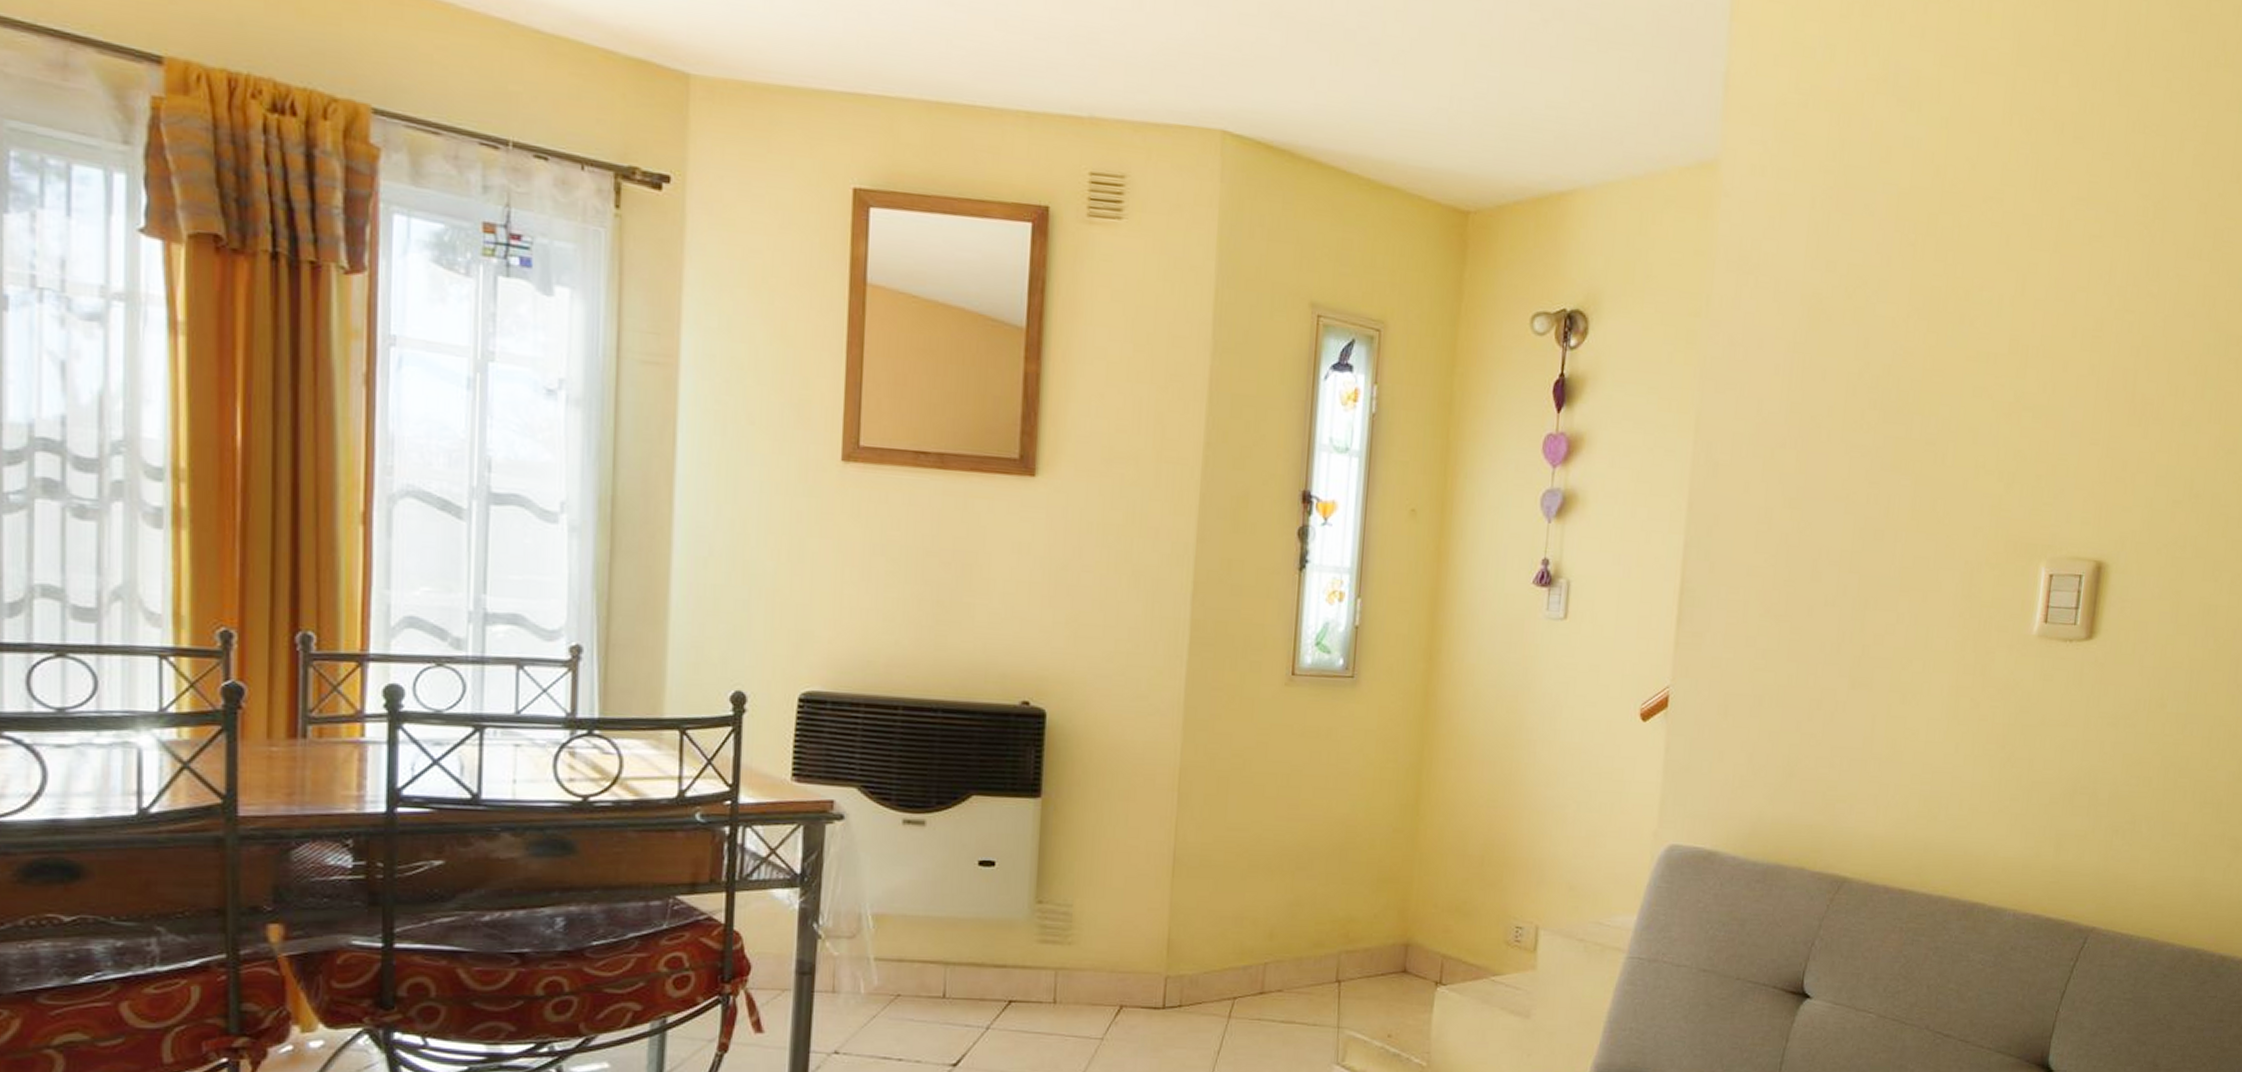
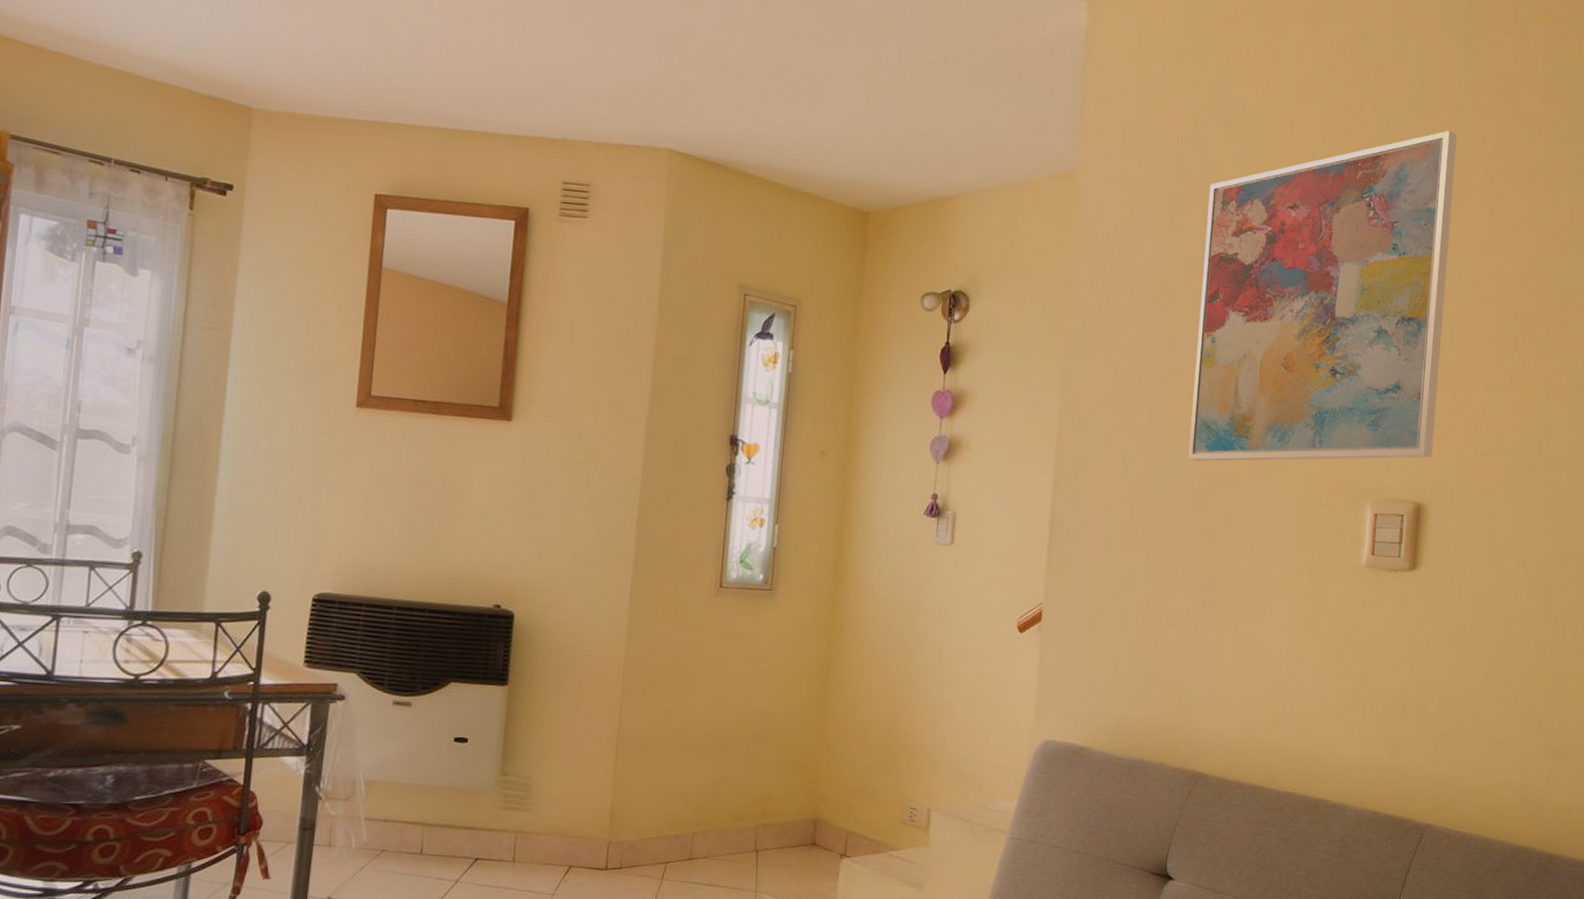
wall art: none [1840,109,2165,516] -> present [1188,130,1457,462]

